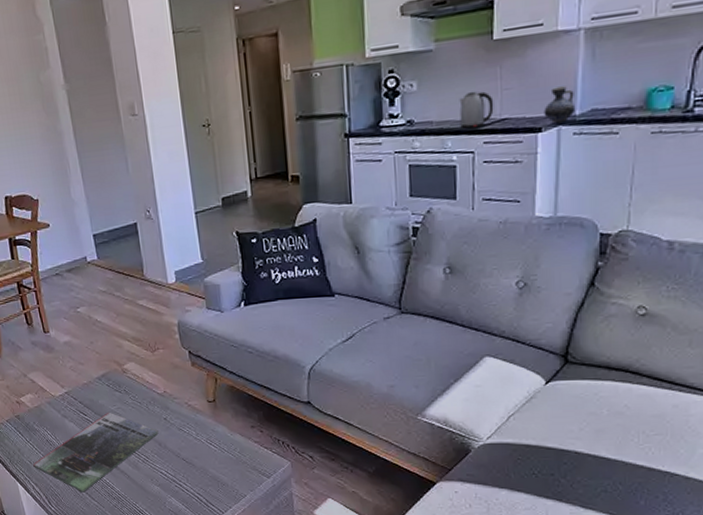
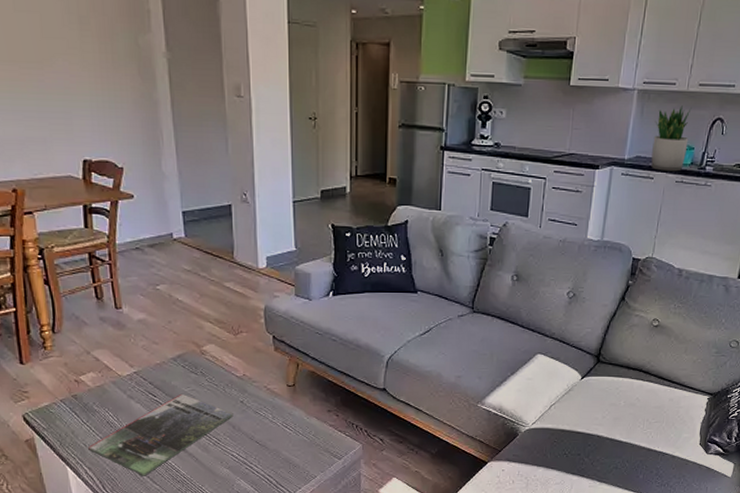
kettle: present [459,91,494,130] -> none [537,126,565,158]
ceramic jug: present [544,86,576,123] -> none [602,134,626,163]
planter: none [613,37,665,123] -> present [651,105,692,172]

